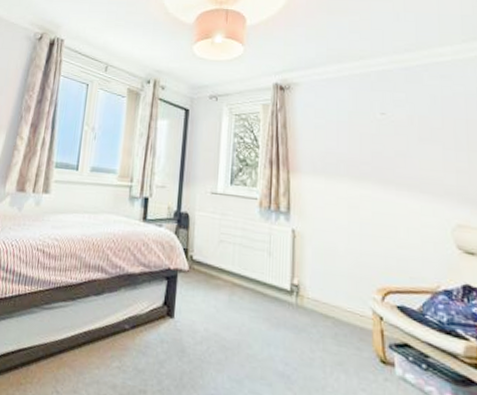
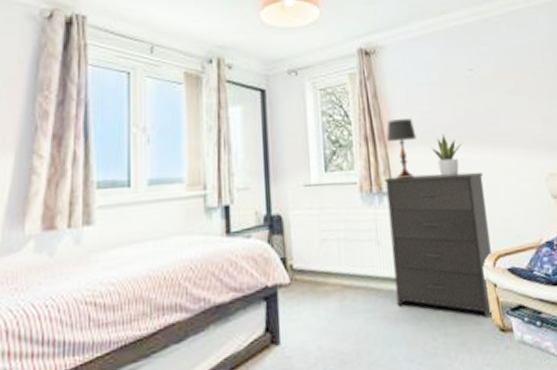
dresser: none [280,199,382,348] -> present [384,172,493,320]
table lamp: none [289,149,319,204] -> present [386,119,417,179]
potted plant: none [333,169,364,210] -> present [432,135,462,177]

